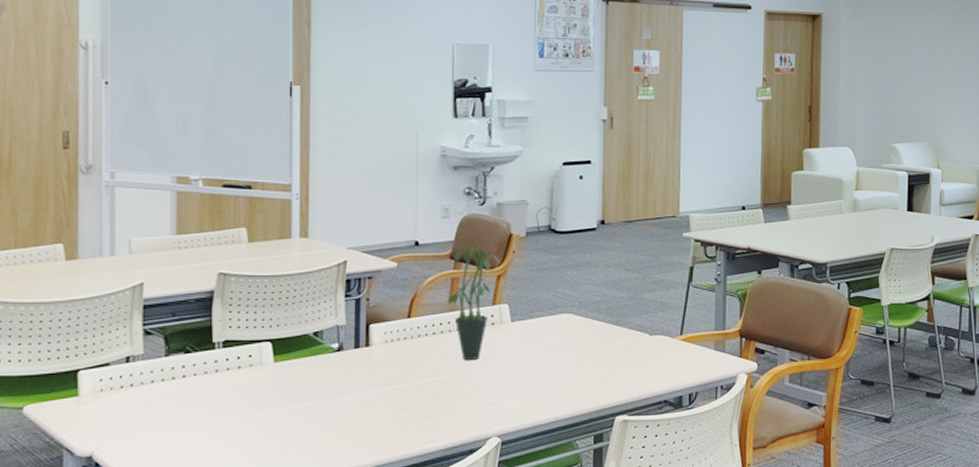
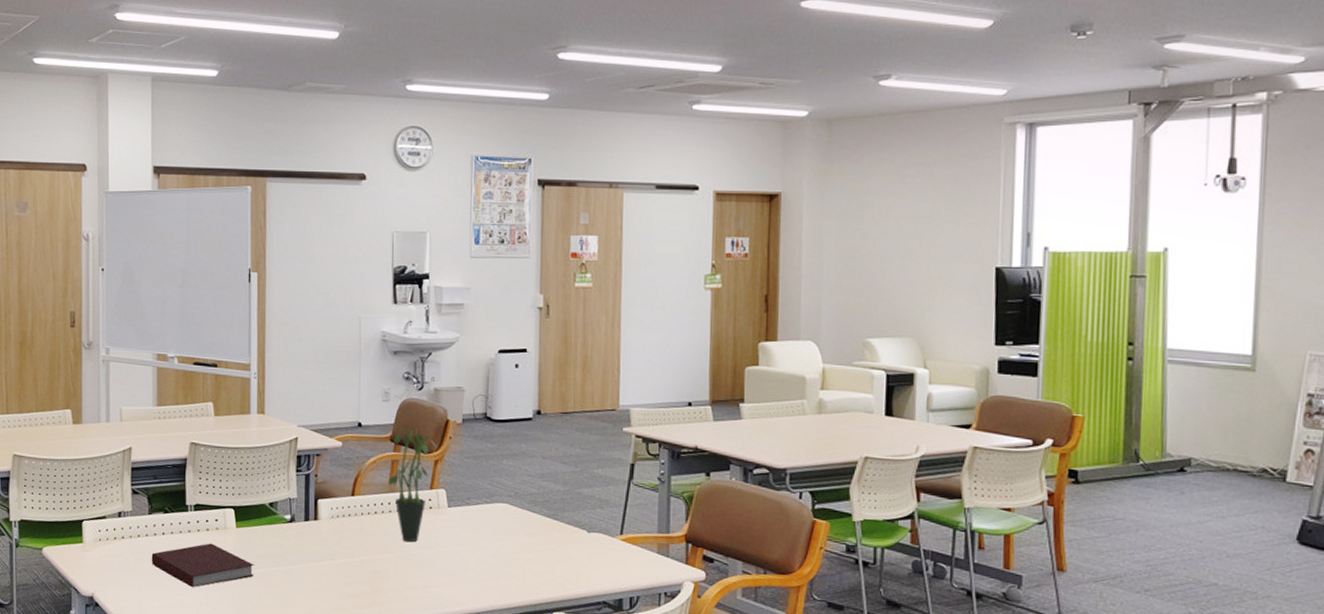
notebook: none [168,382,296,432] -> present [151,543,254,587]

